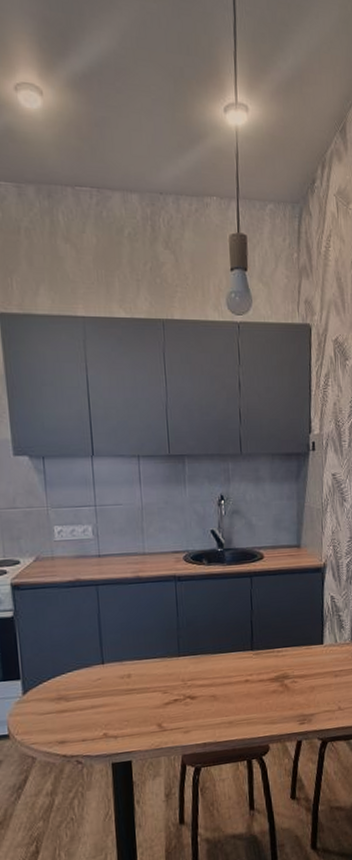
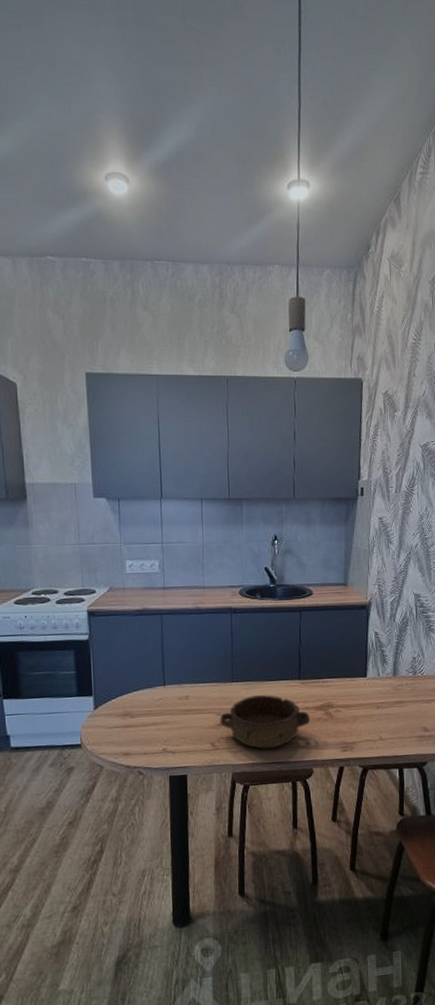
bowl: none [166,668,265,727] -> present [220,695,311,749]

